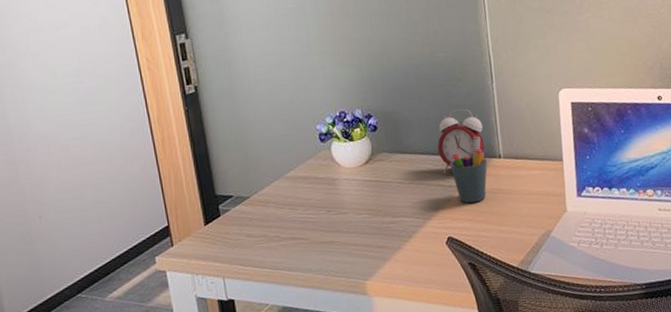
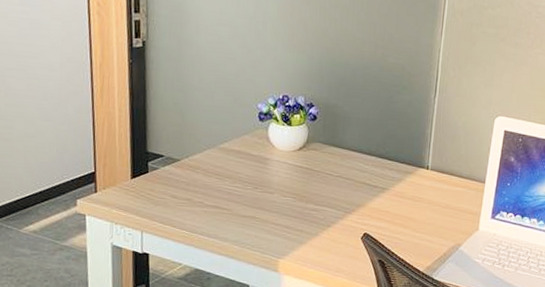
alarm clock: present [437,109,485,174] -> none [370,115,418,174]
pen holder: present [450,137,488,203] -> none [379,145,416,206]

